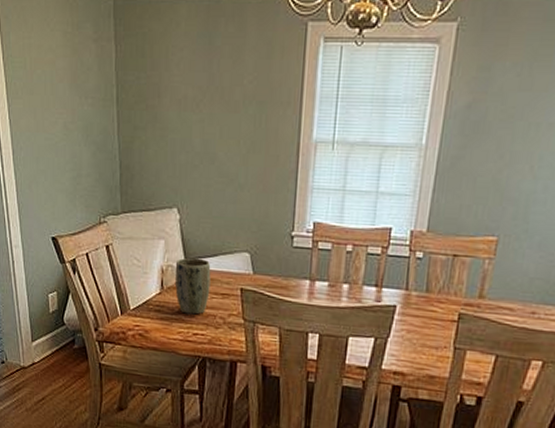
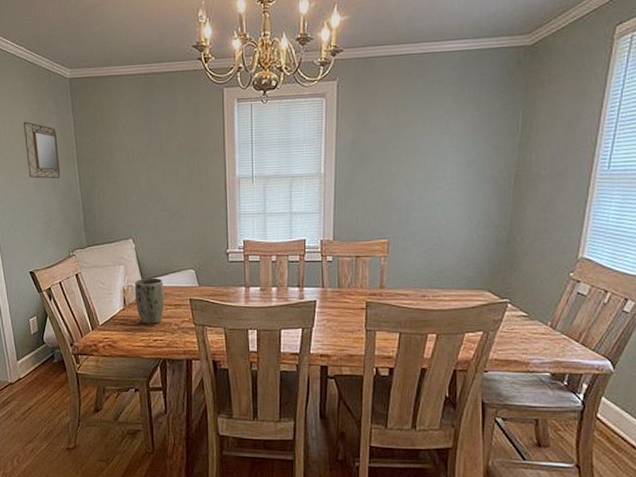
home mirror: none [54,48,96,125] -> present [24,121,61,179]

